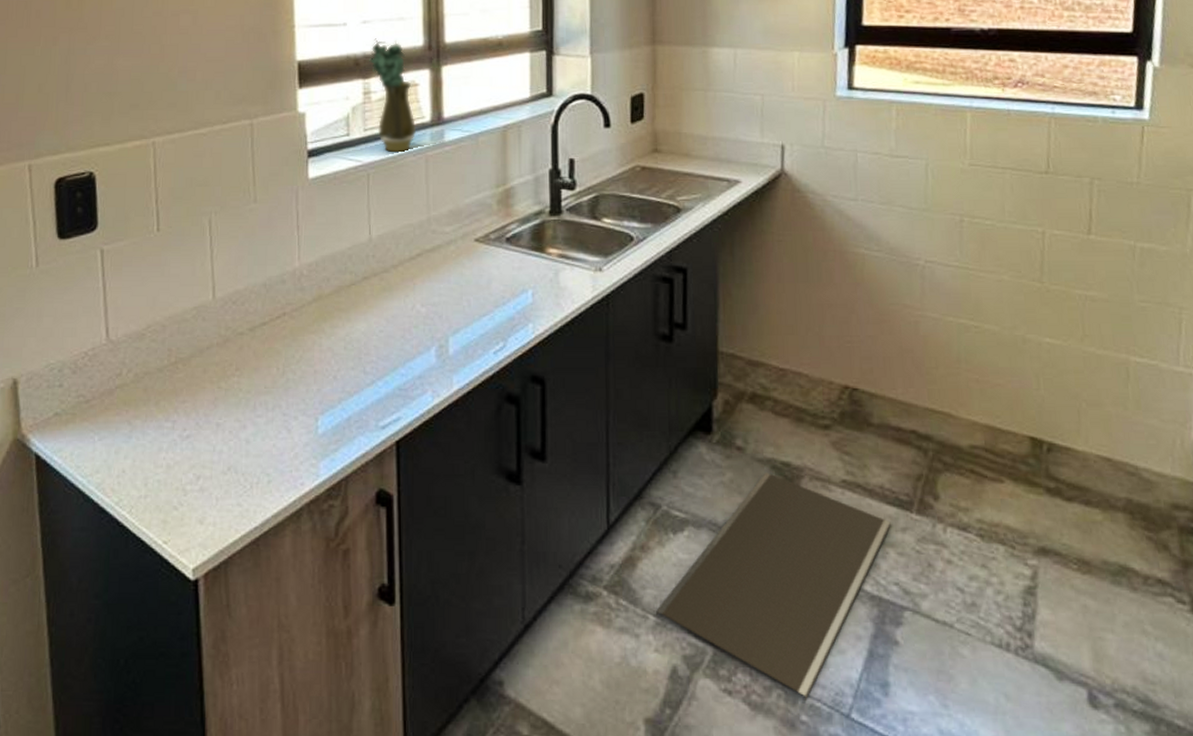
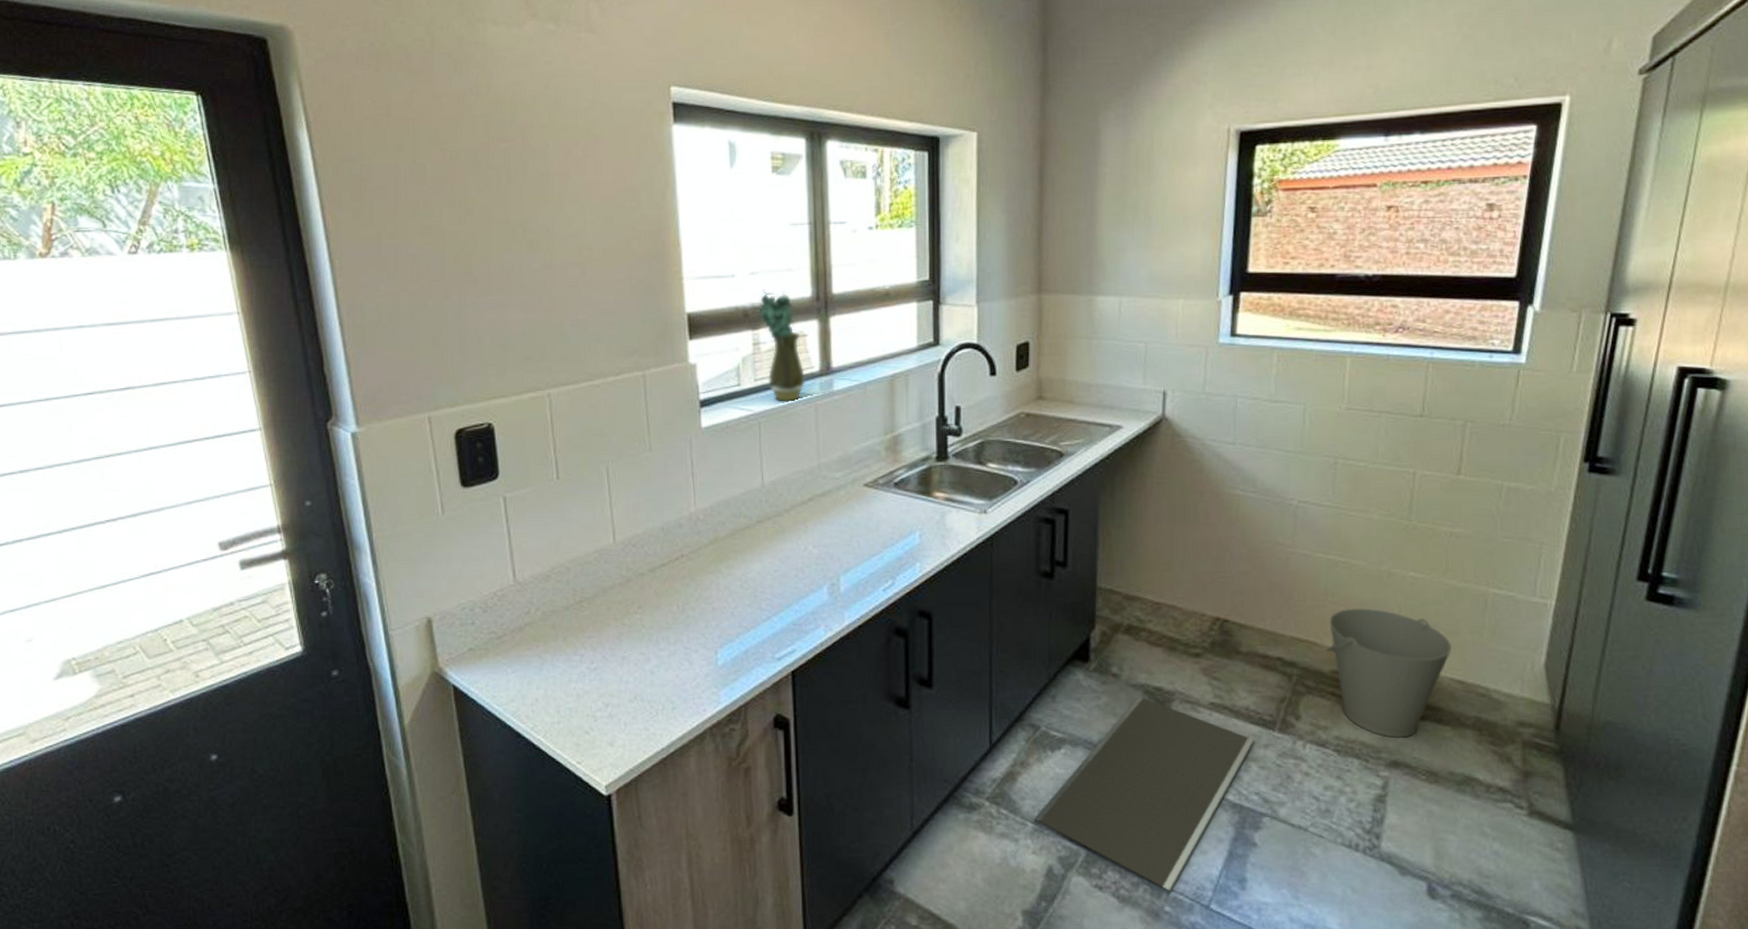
bucket: none [961,376,1095,521] -> present [1325,608,1451,738]

